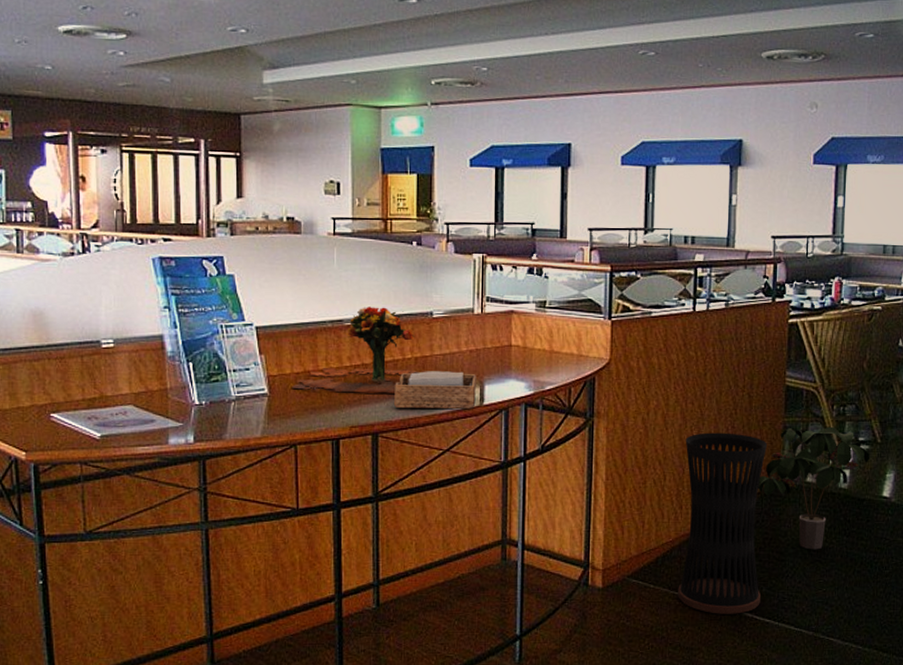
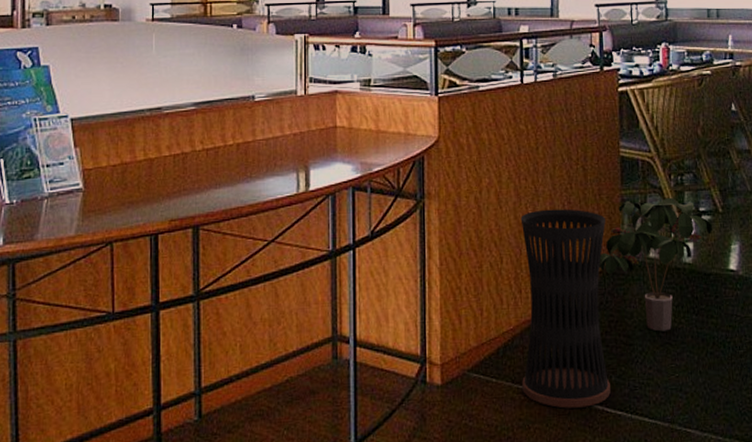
flower arrangement: present [292,307,430,394] -> none [108,92,253,185]
napkin holder: present [393,371,476,410] -> none [214,156,301,199]

